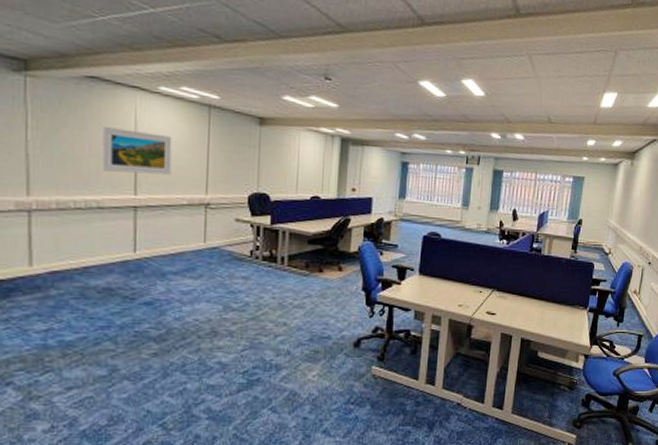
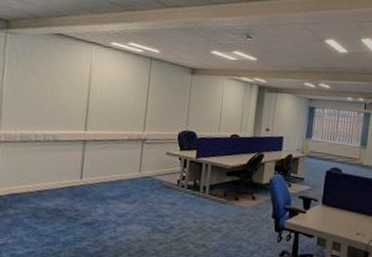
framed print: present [102,127,172,176] -> none [61,74,119,115]

